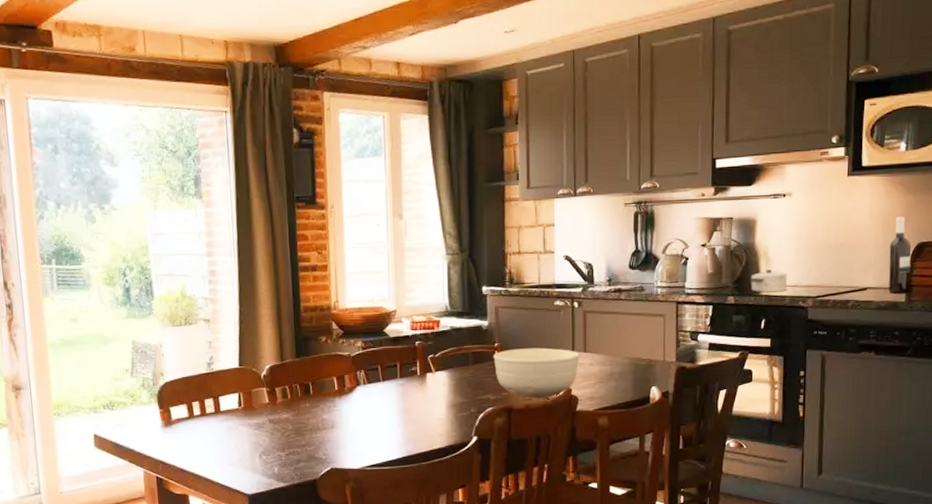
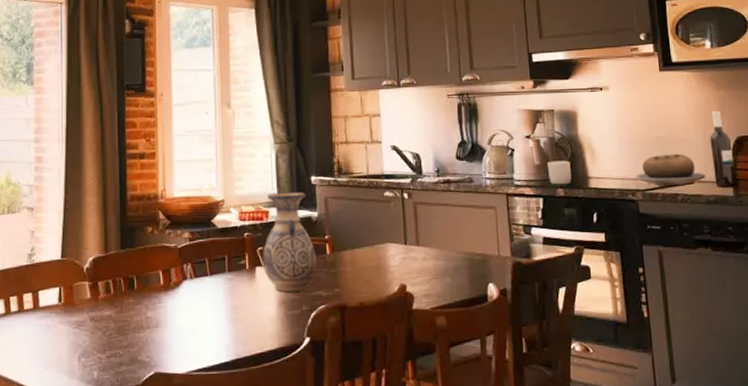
vase: none [433,302,486,396] -> present [262,192,317,292]
bowl: present [493,347,580,400] -> none [324,240,413,298]
mug: none [720,268,744,293] -> present [546,160,572,185]
cooking pot: present [751,269,787,293] -> none [578,162,615,185]
bread: none [808,260,879,293] -> present [635,153,705,187]

